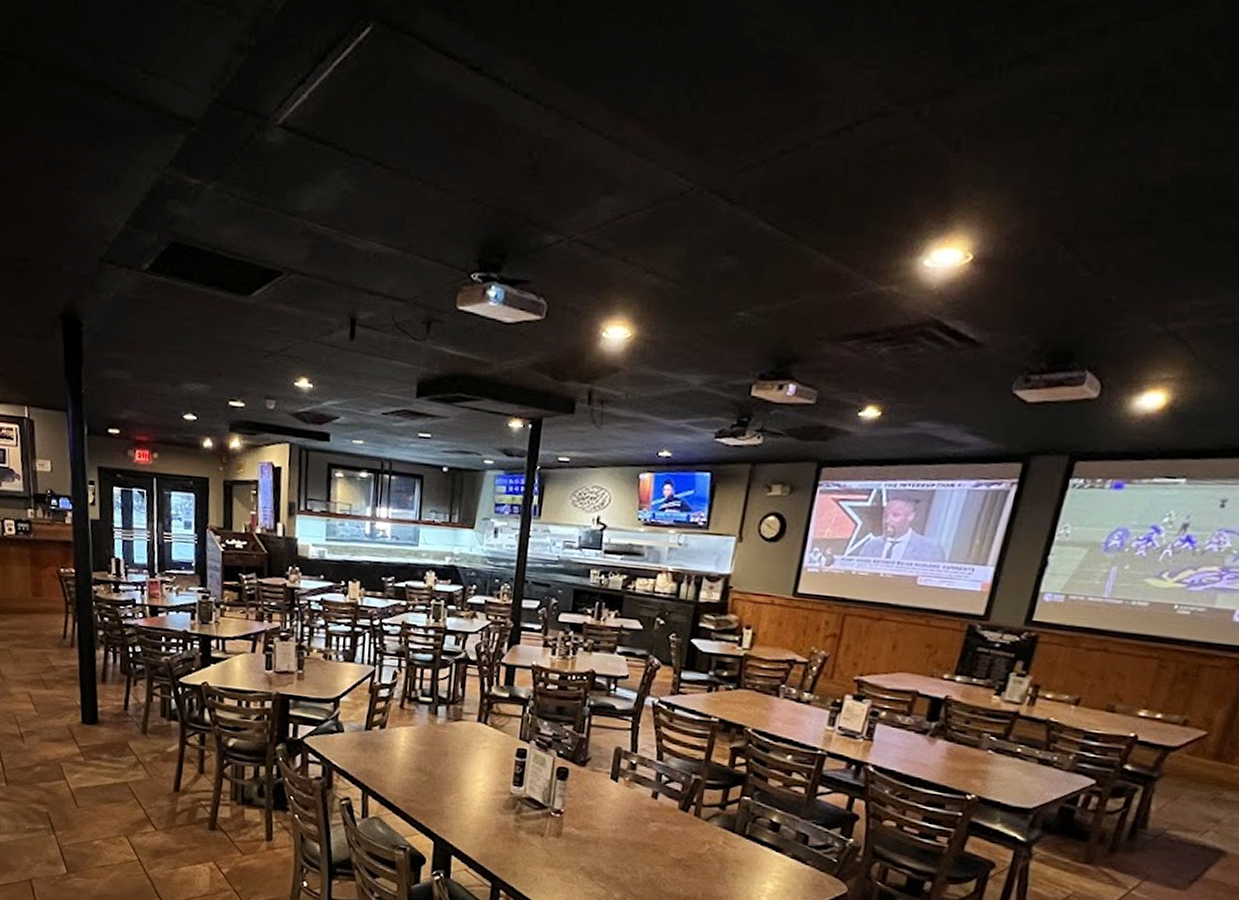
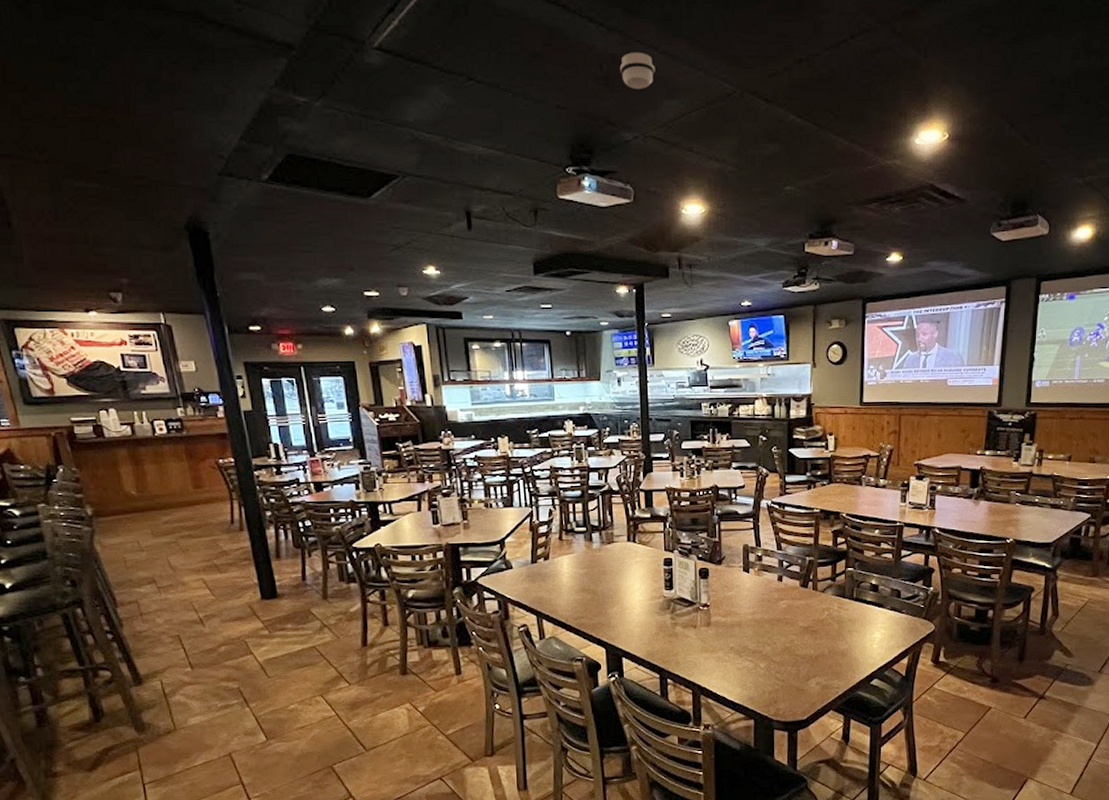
smoke detector: none [552,136,596,182] -> present [619,52,656,89]

